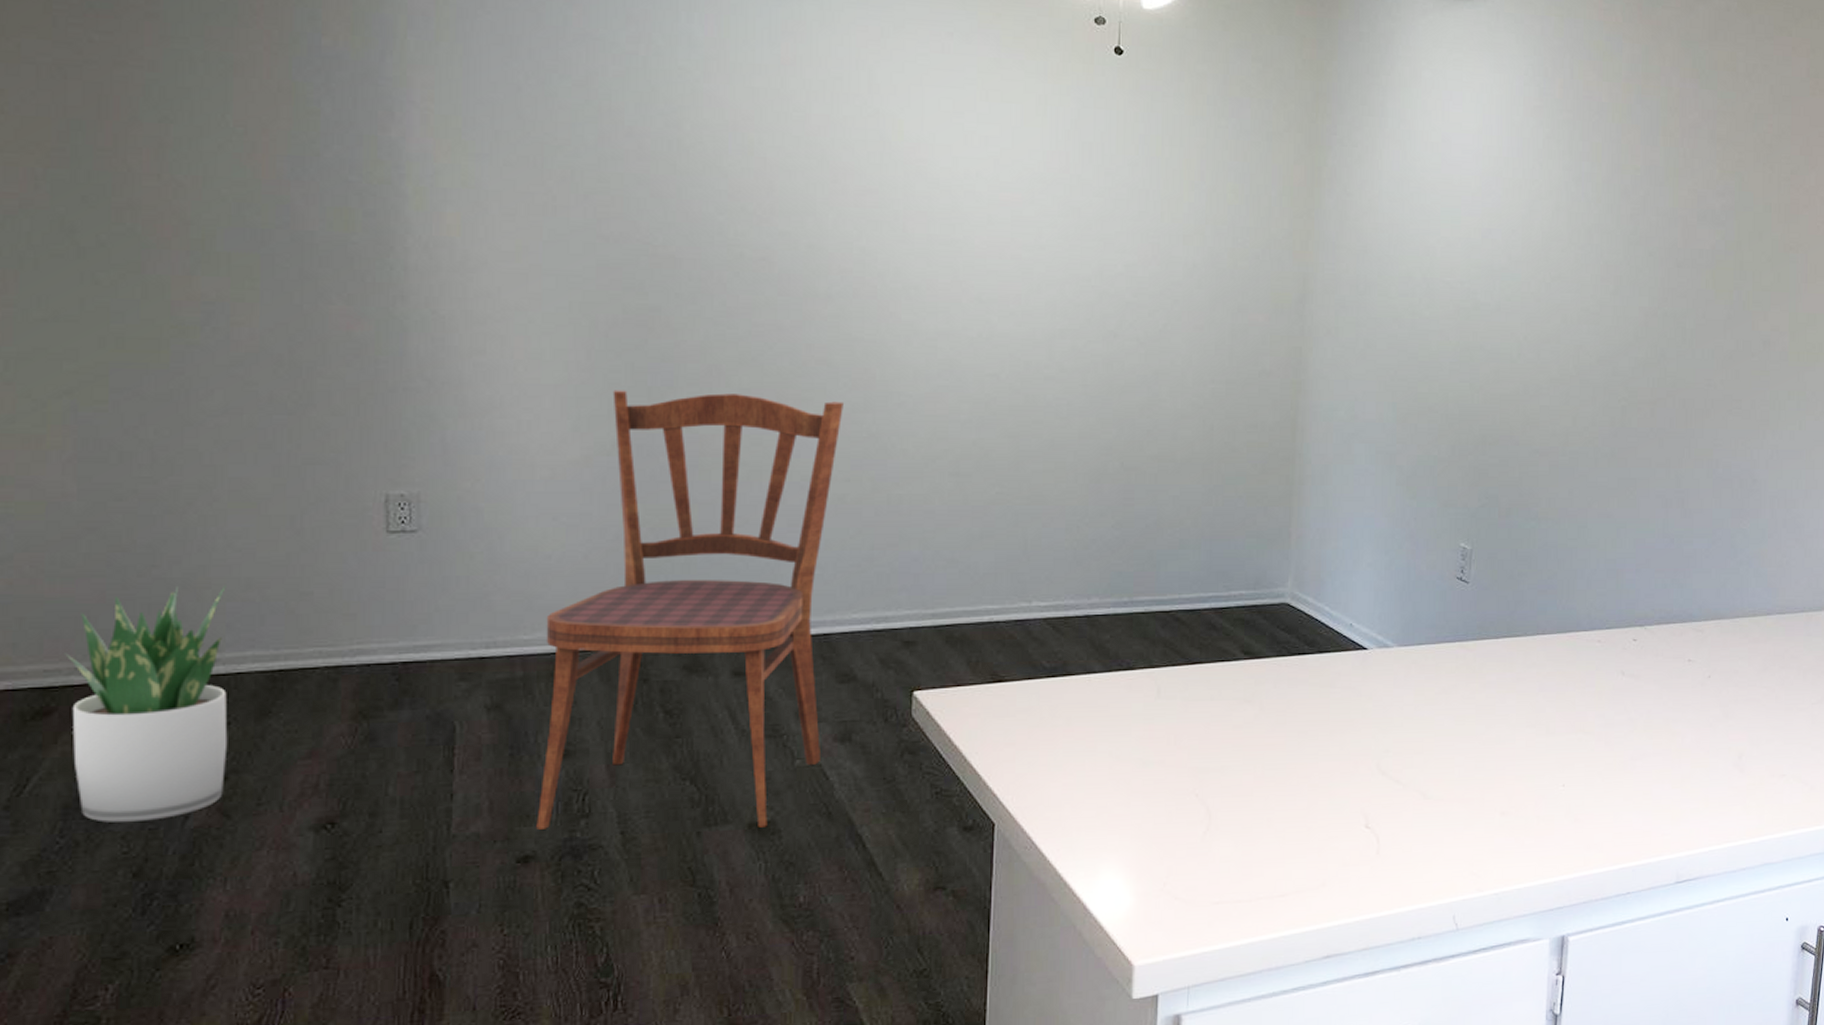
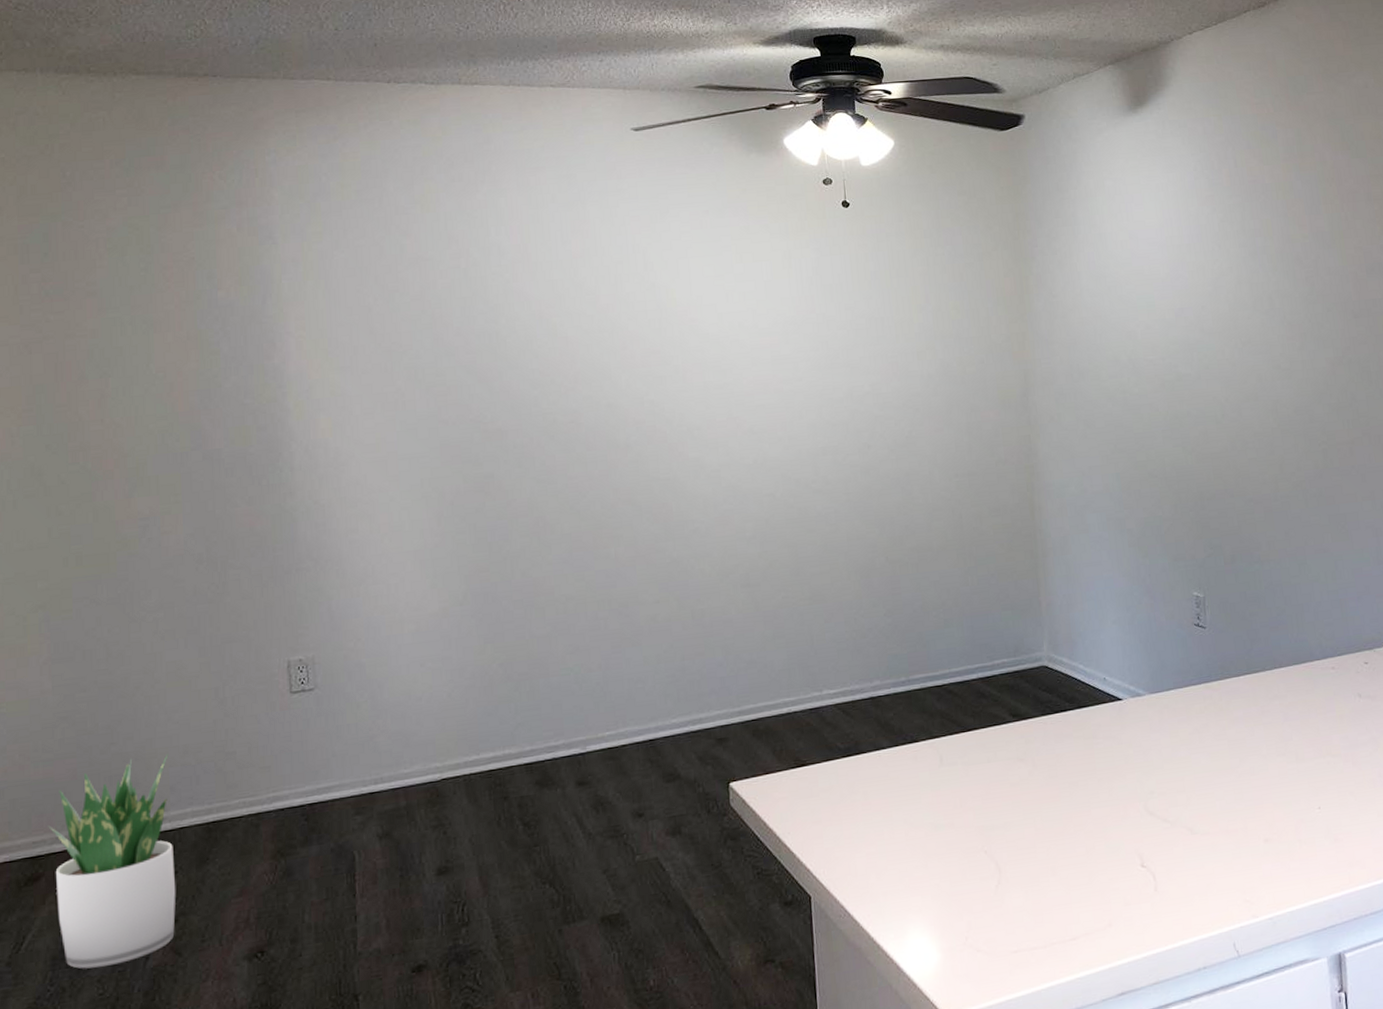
dining chair: present [536,390,843,830] -> none [421,534,656,941]

